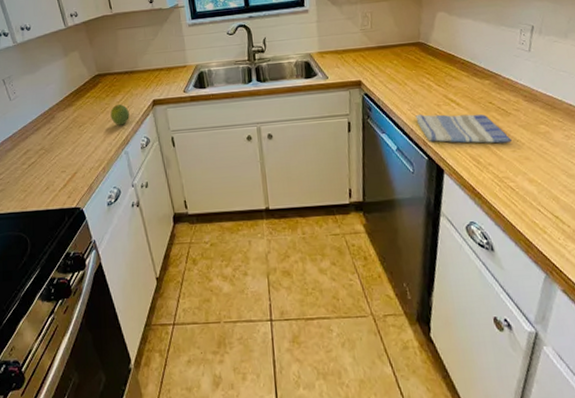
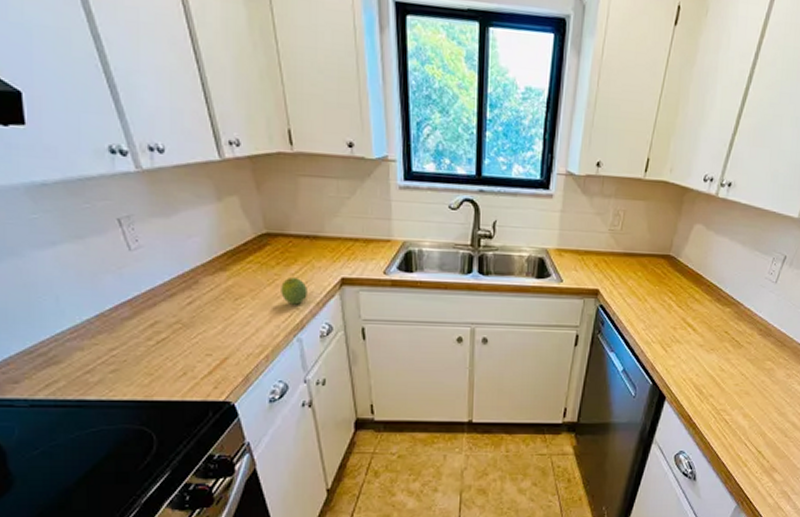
dish towel: present [414,114,512,144] -> none [648,336,737,376]

